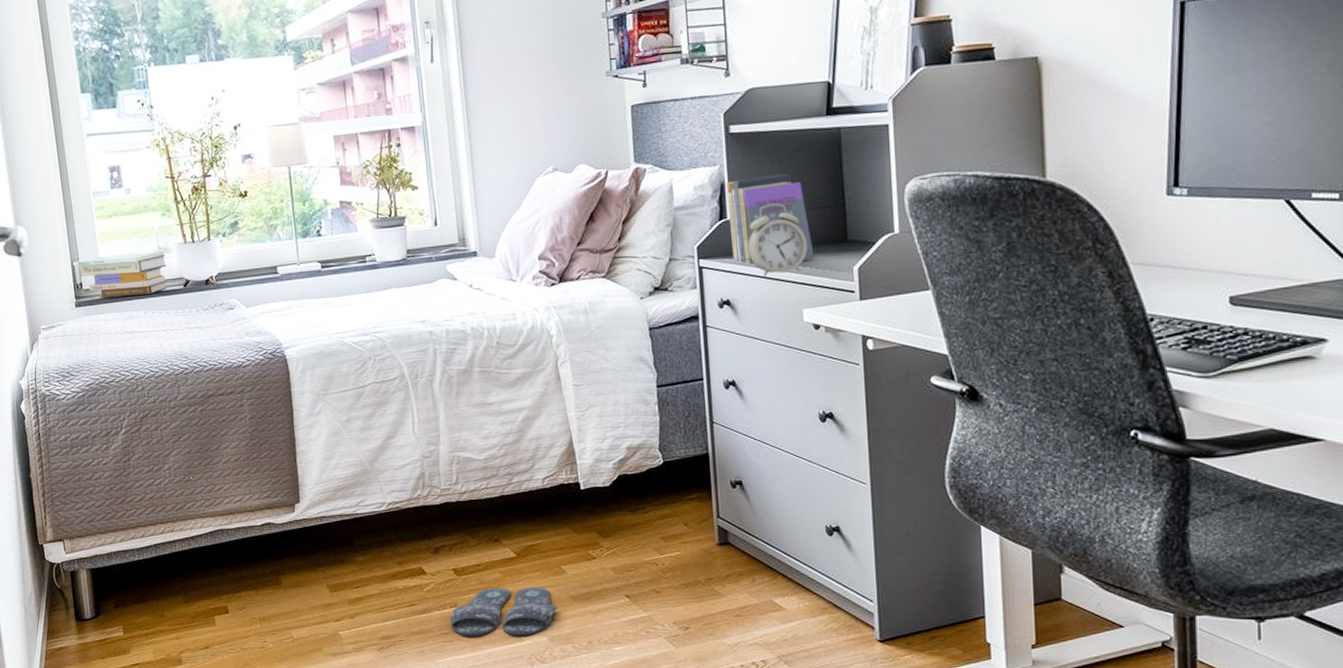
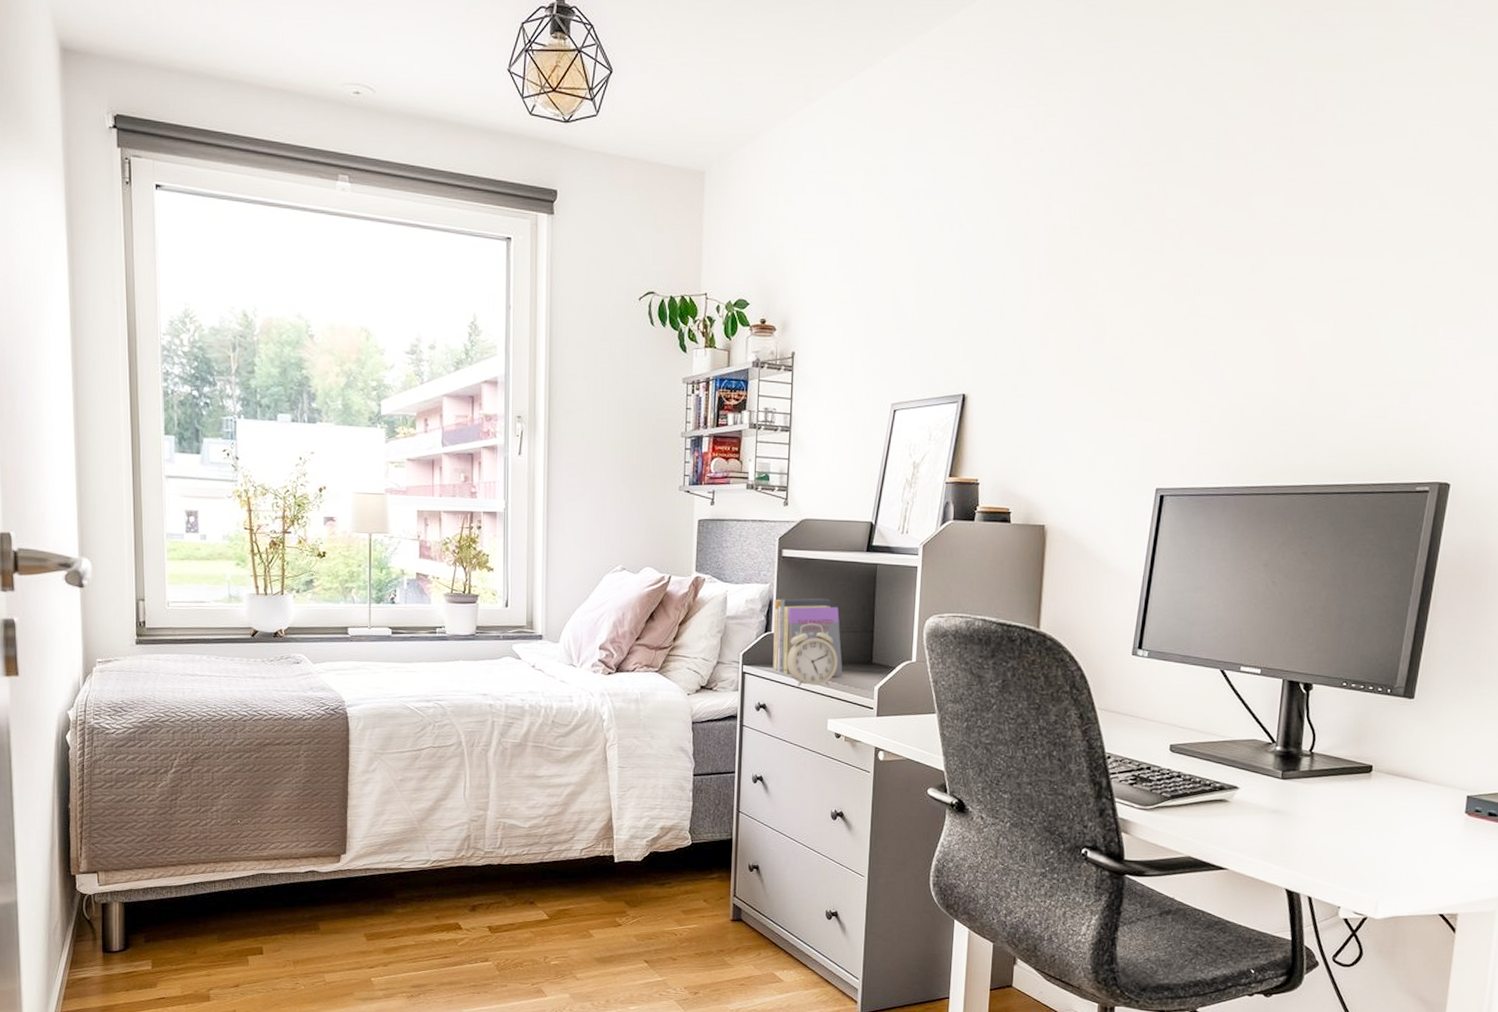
books: present [72,250,167,298] -> none [137,596,236,640]
slippers: present [450,587,557,637] -> none [481,946,581,993]

